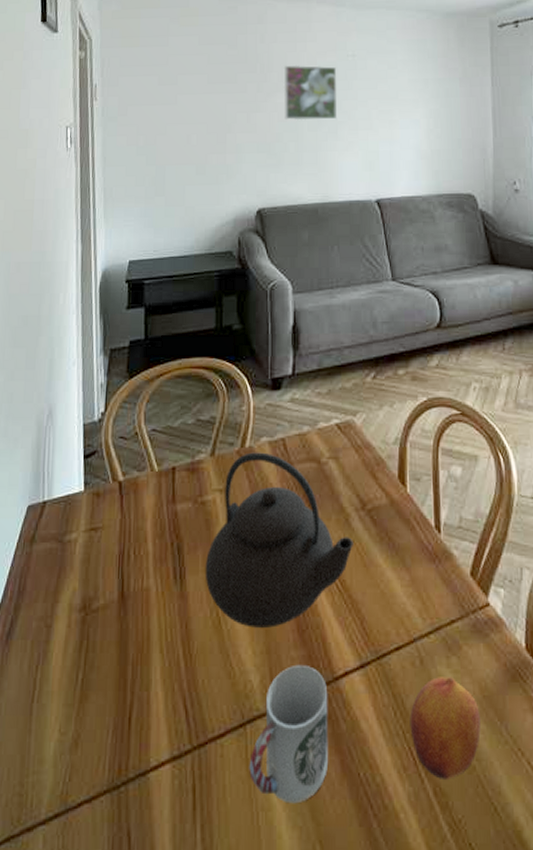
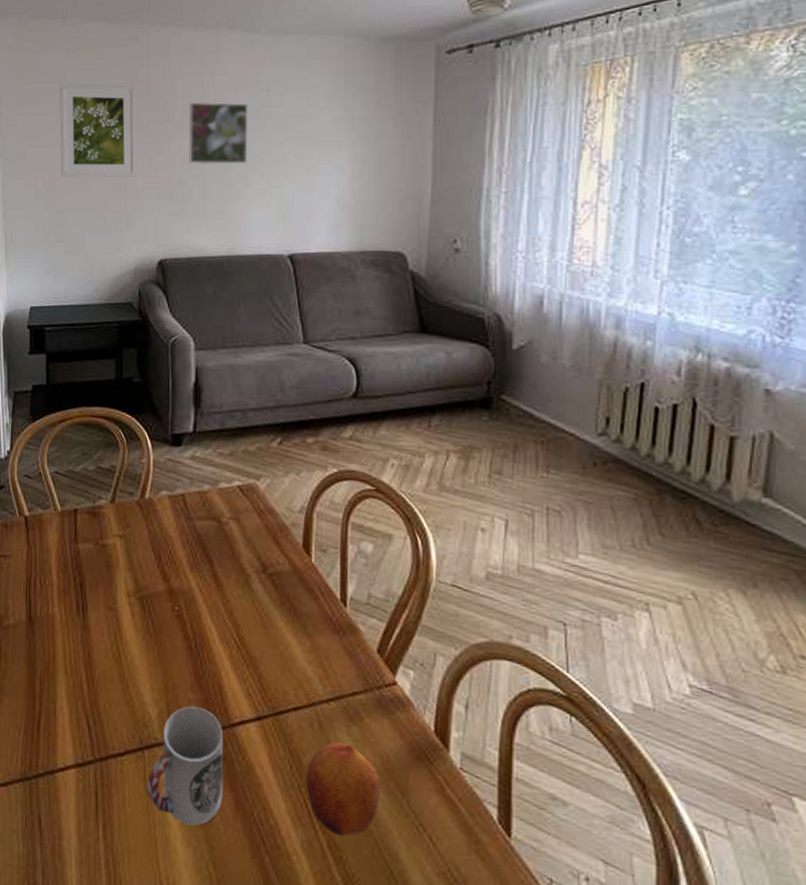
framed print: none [162,47,236,134] -> present [60,83,137,177]
teapot: present [205,452,353,628] -> none [105,504,253,669]

